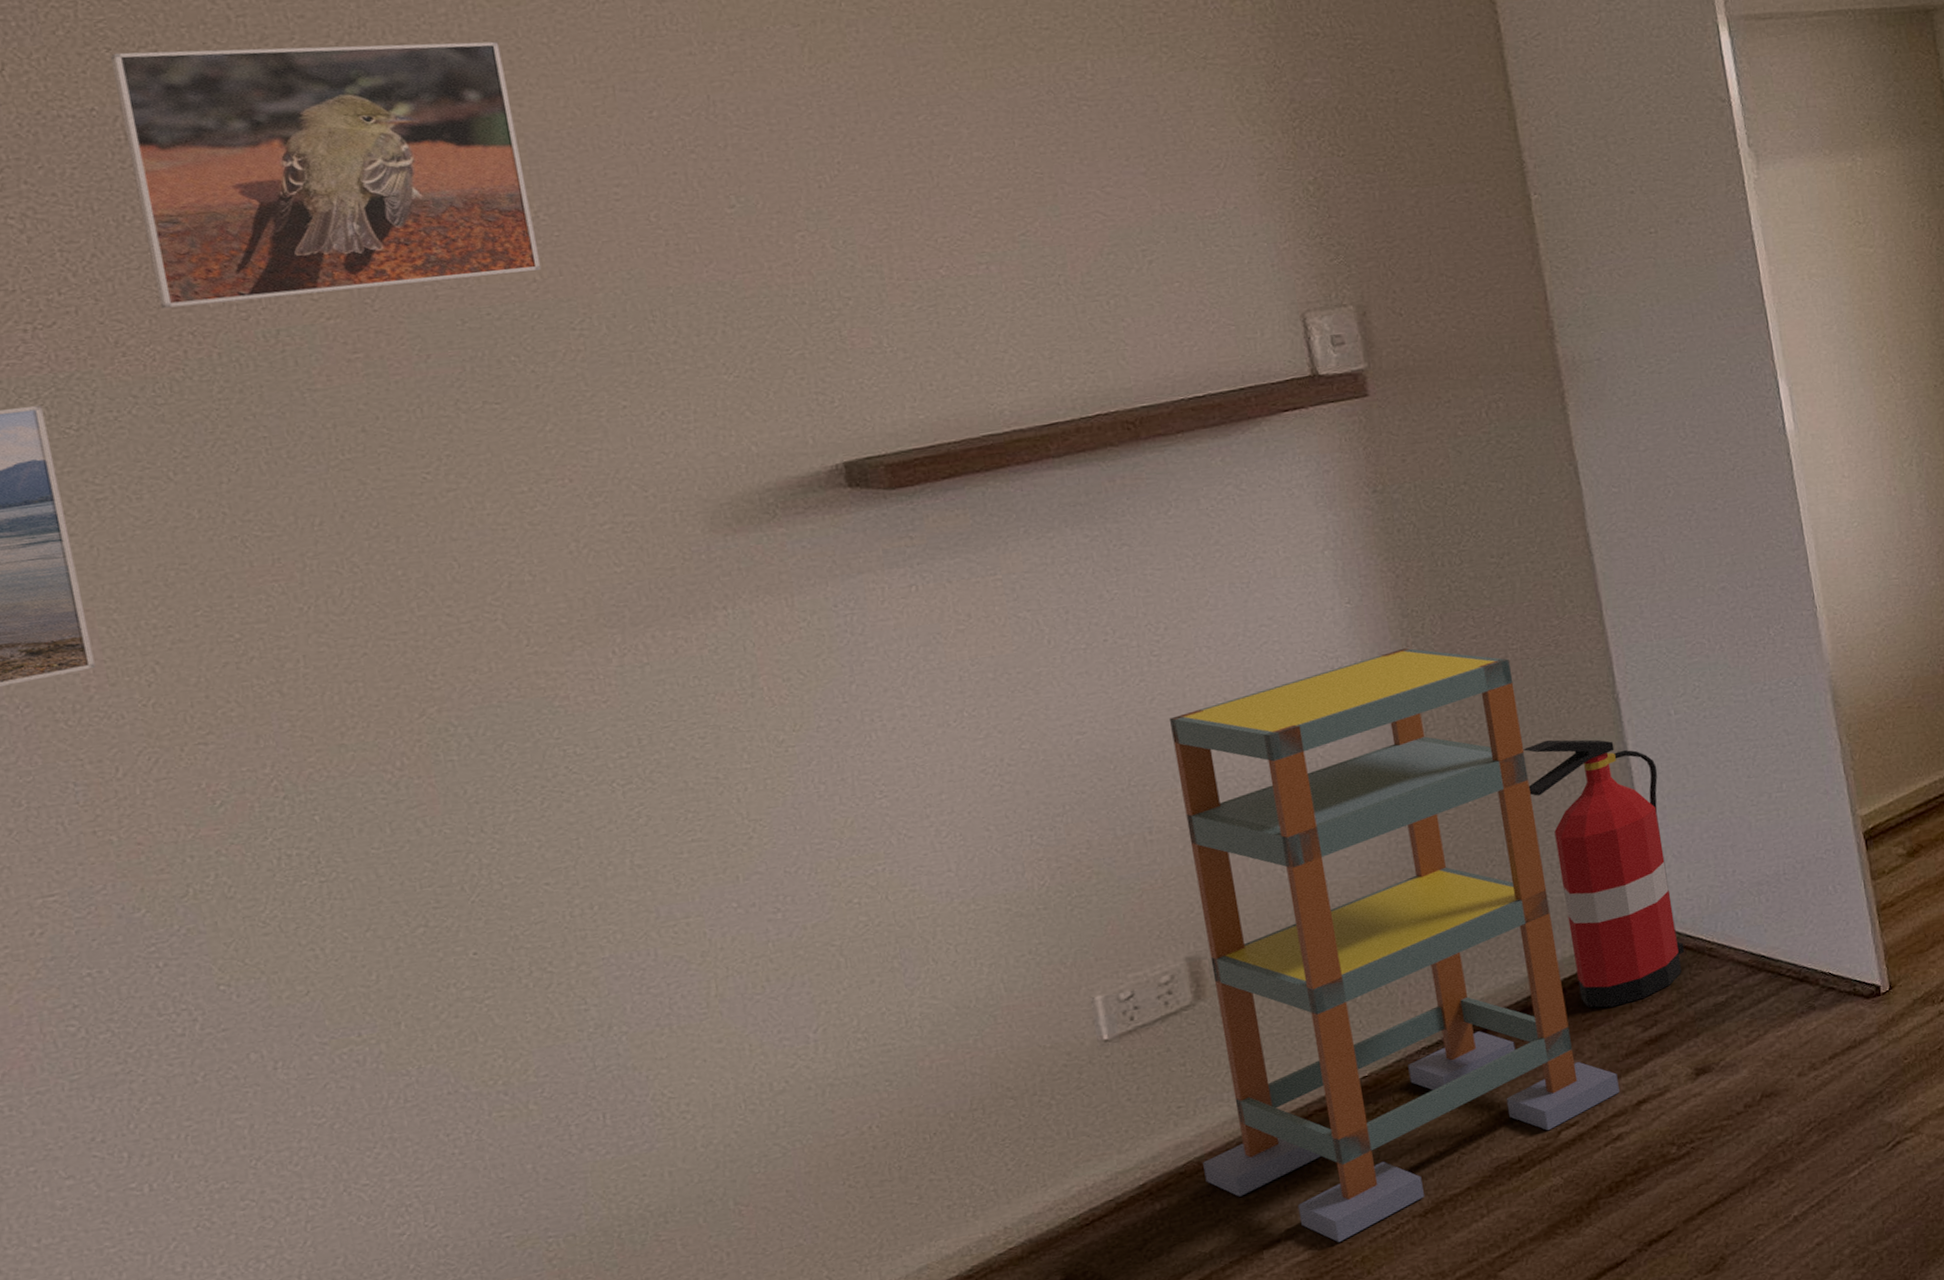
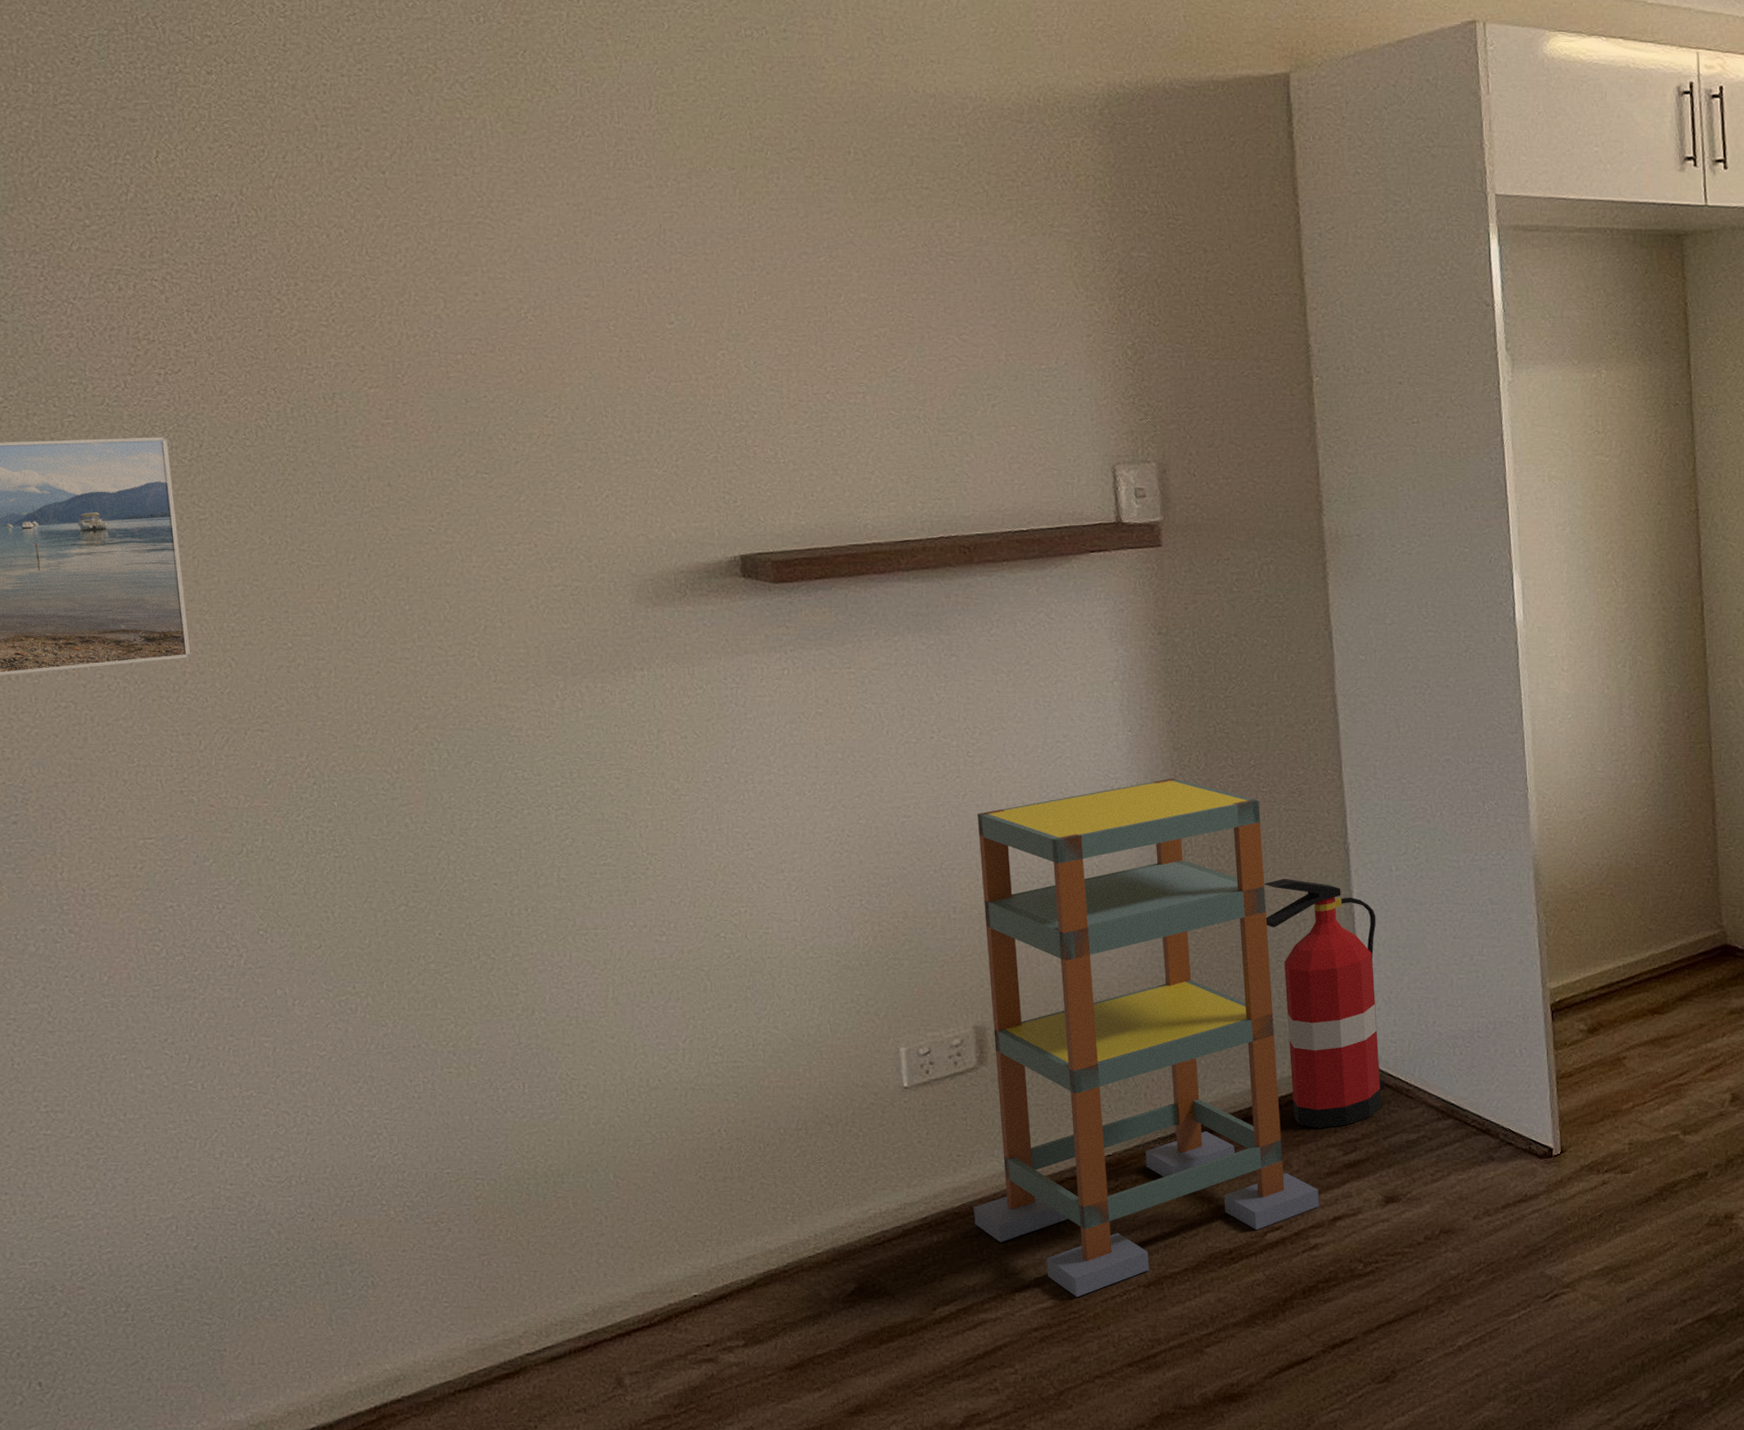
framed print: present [110,41,542,309] -> none [231,149,527,366]

